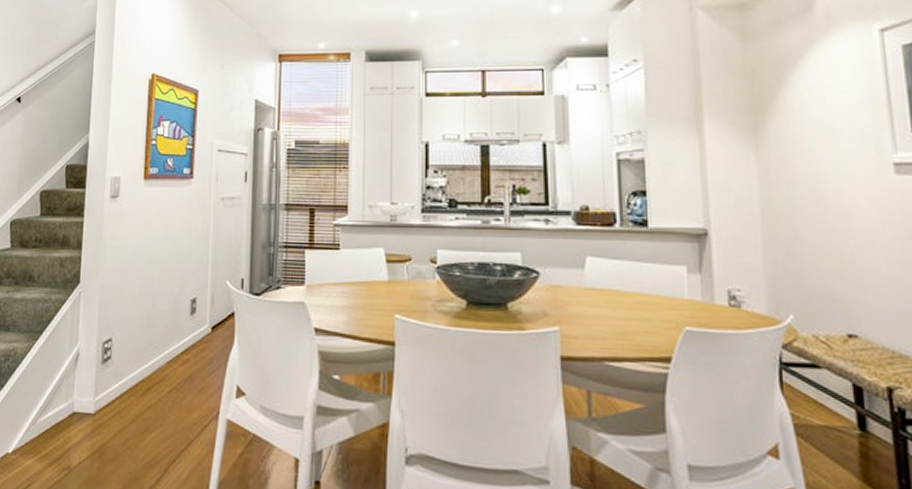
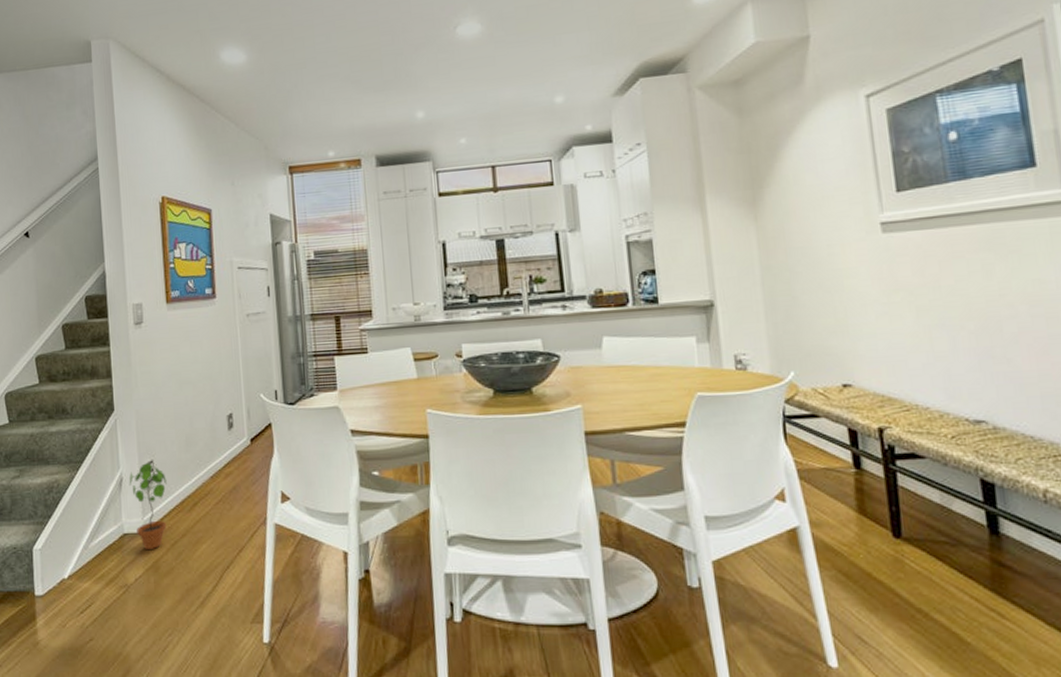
potted plant: none [85,340,123,433] -> present [129,463,167,551]

